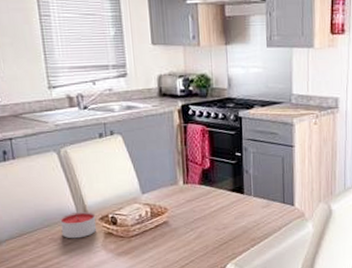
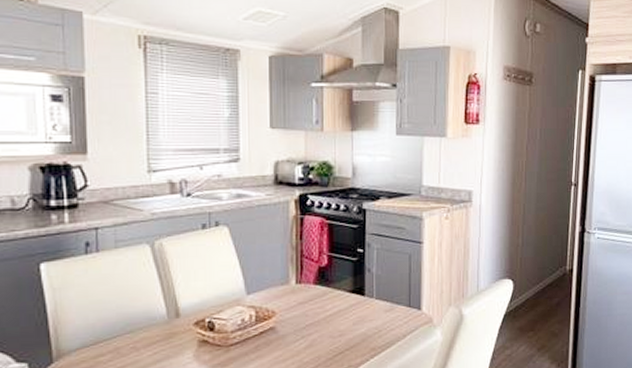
candle: present [60,212,97,239] -> none [146,315,190,348]

